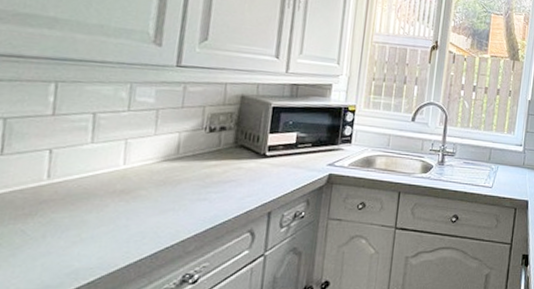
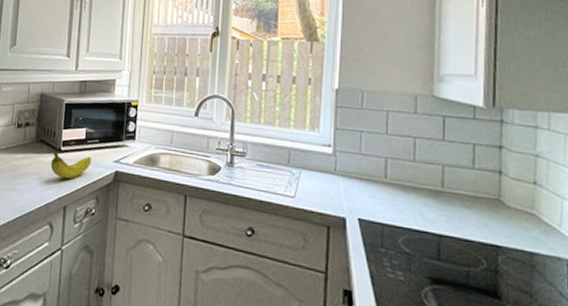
fruit: none [252,154,302,185] -> present [50,149,91,179]

